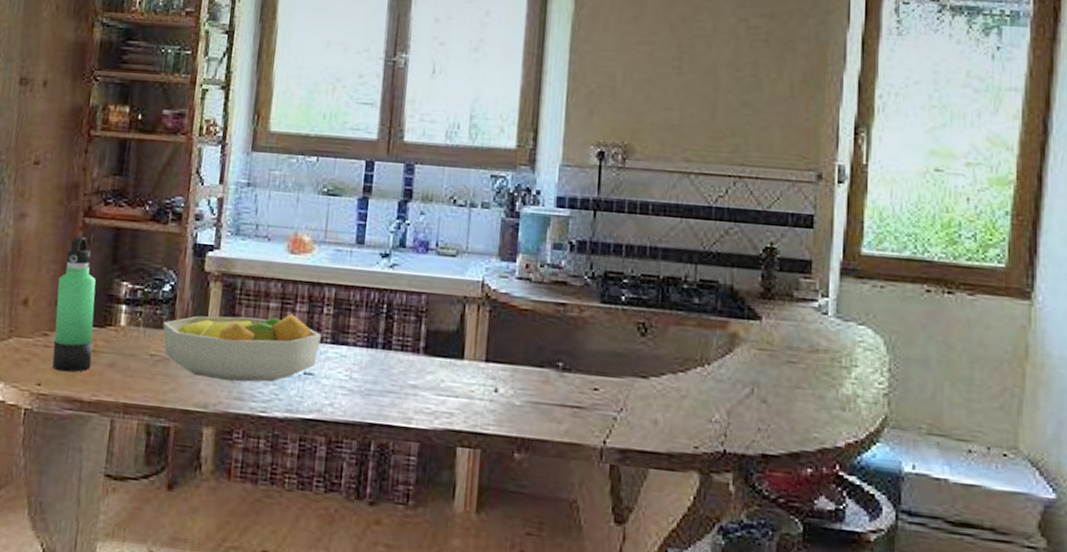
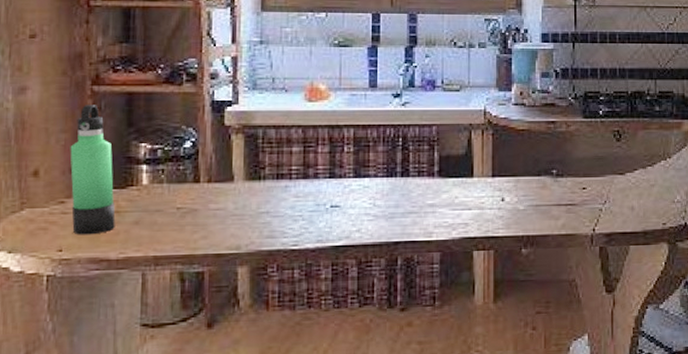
fruit bowl: present [163,313,321,382] -> none [187,155,344,223]

